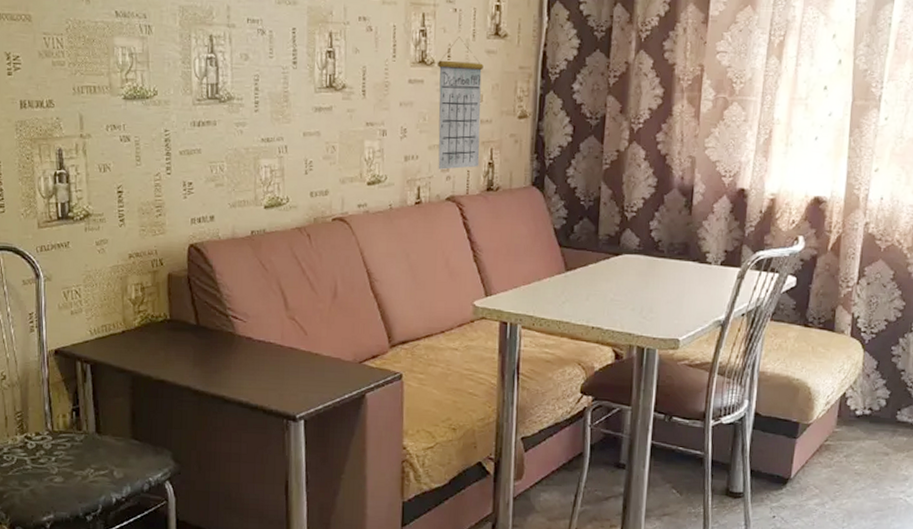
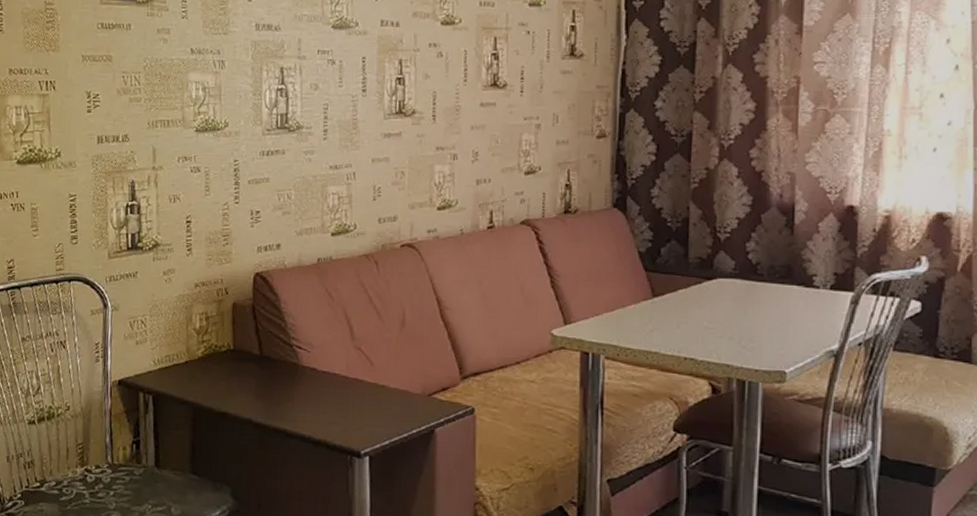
calendar: present [438,37,483,170] -> none [511,58,559,193]

